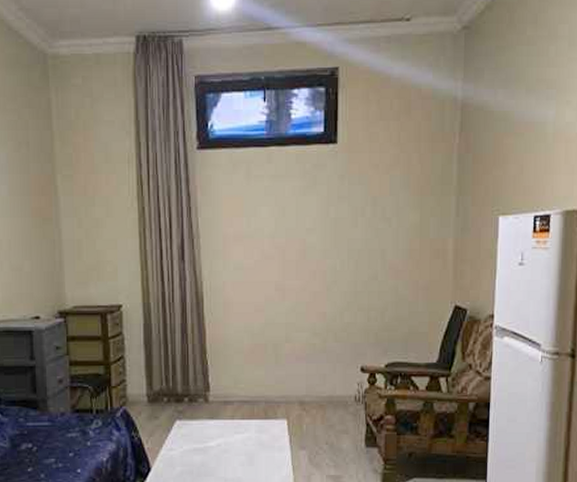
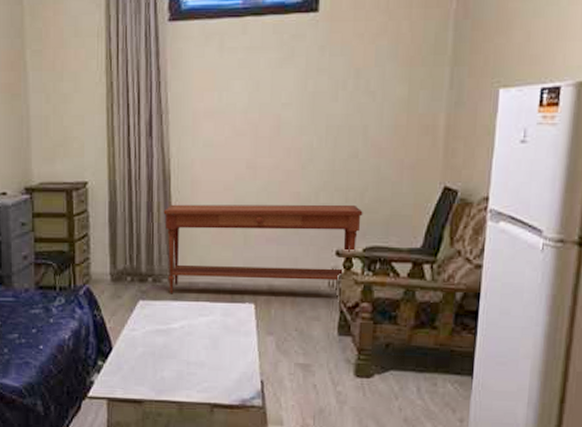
console table: none [197,323,384,413] -> present [163,204,363,294]

